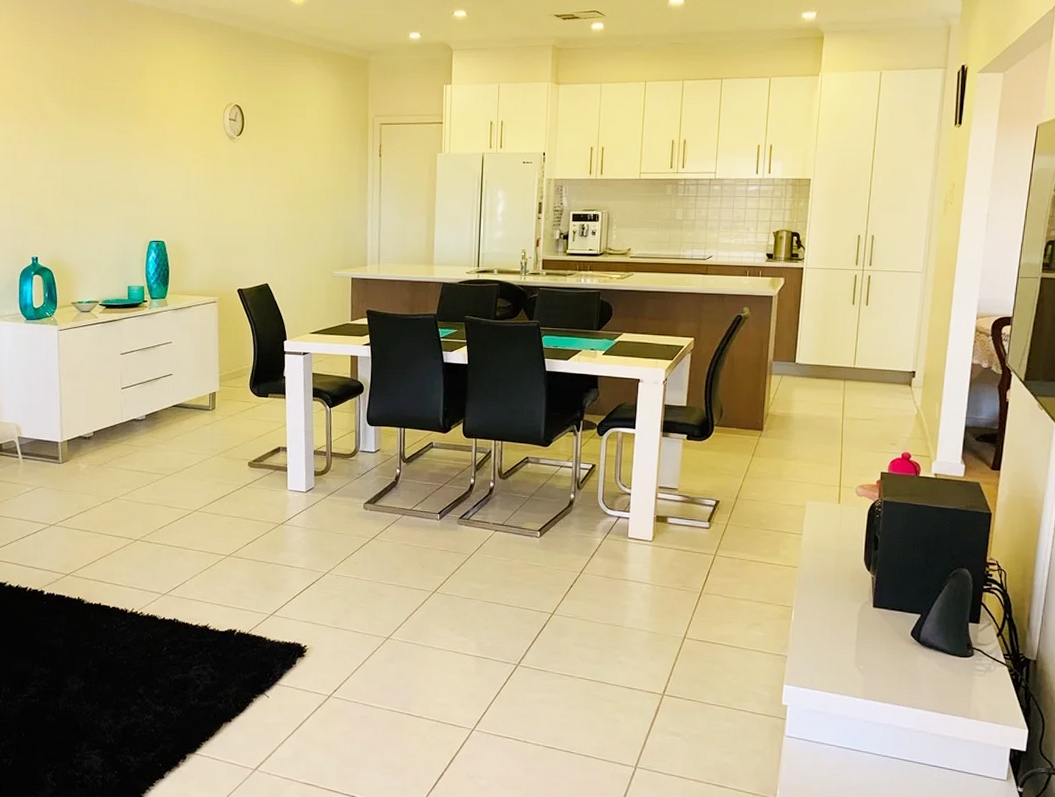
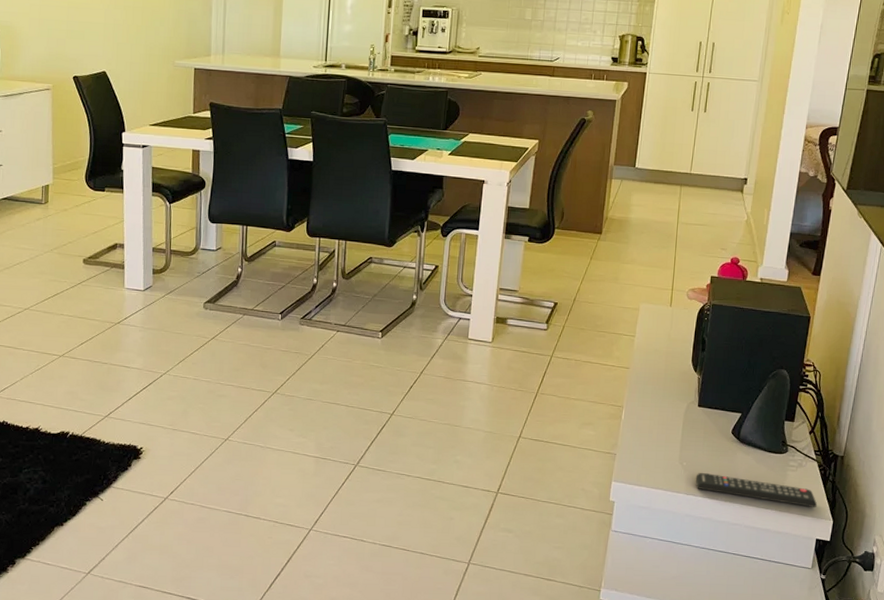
remote control: none [873,677,1010,715] -> present [695,473,818,507]

